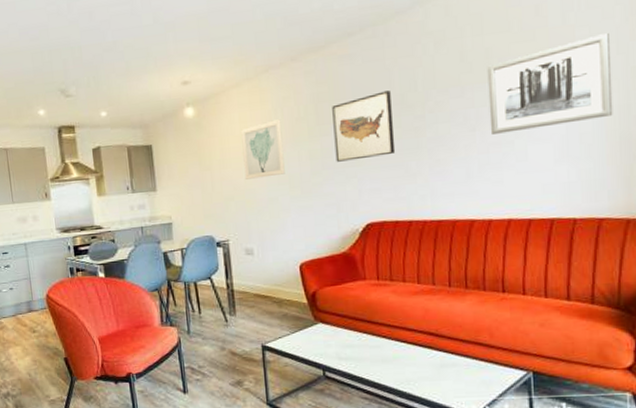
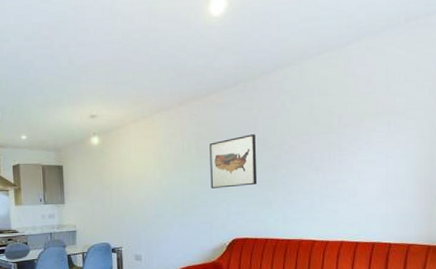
wall art: present [241,119,285,180] -> none [136,151,170,198]
wall art: present [487,33,613,134] -> none [329,102,421,174]

